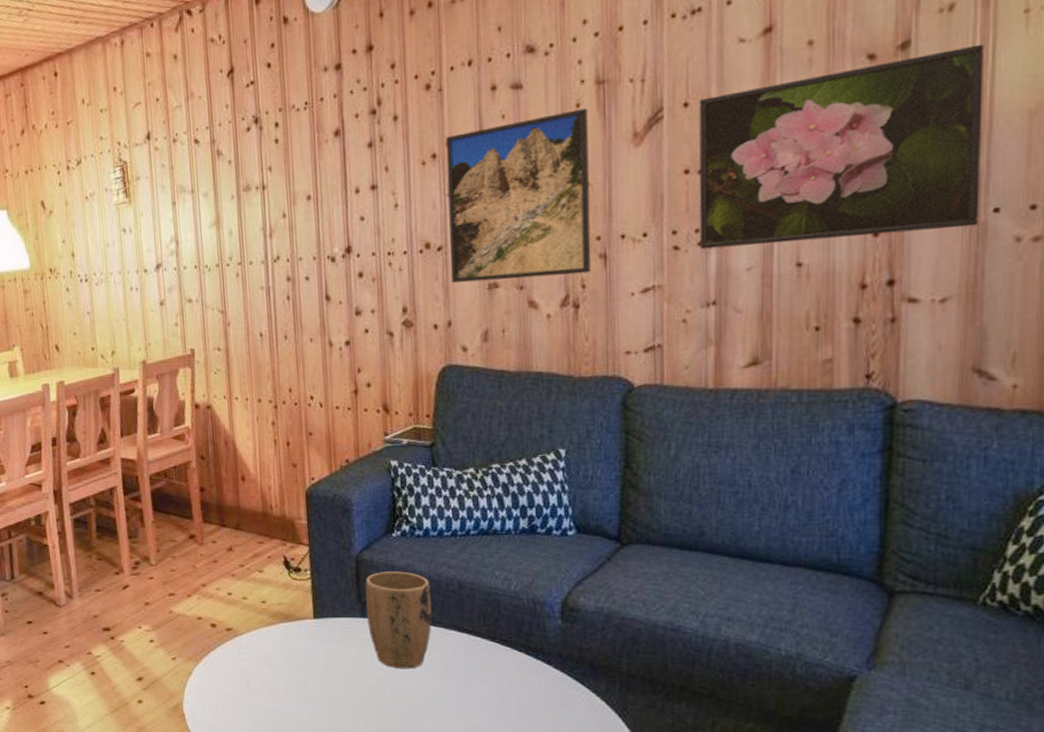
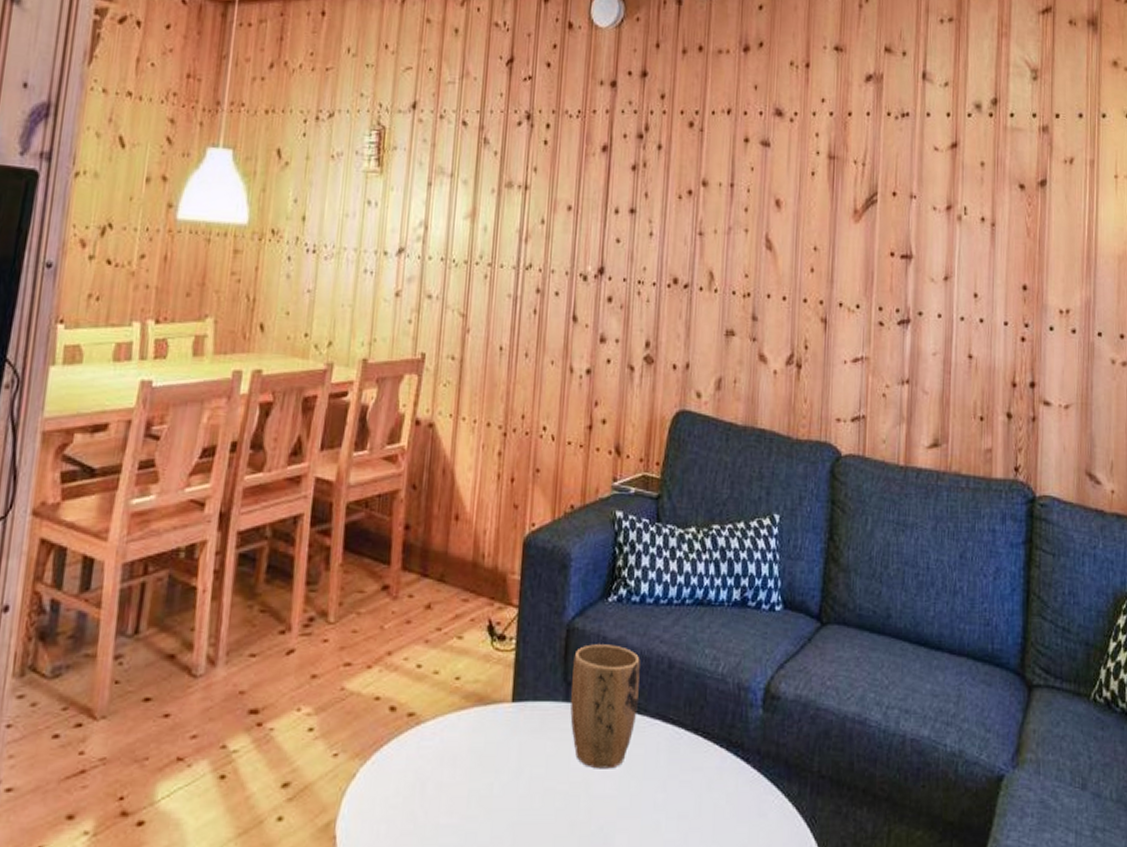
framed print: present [445,108,592,284] -> none [693,176,821,335]
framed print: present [699,43,984,250] -> none [899,191,1091,345]

